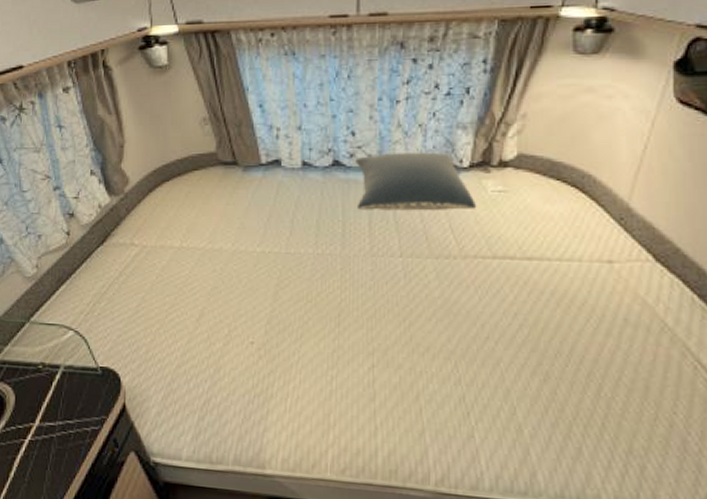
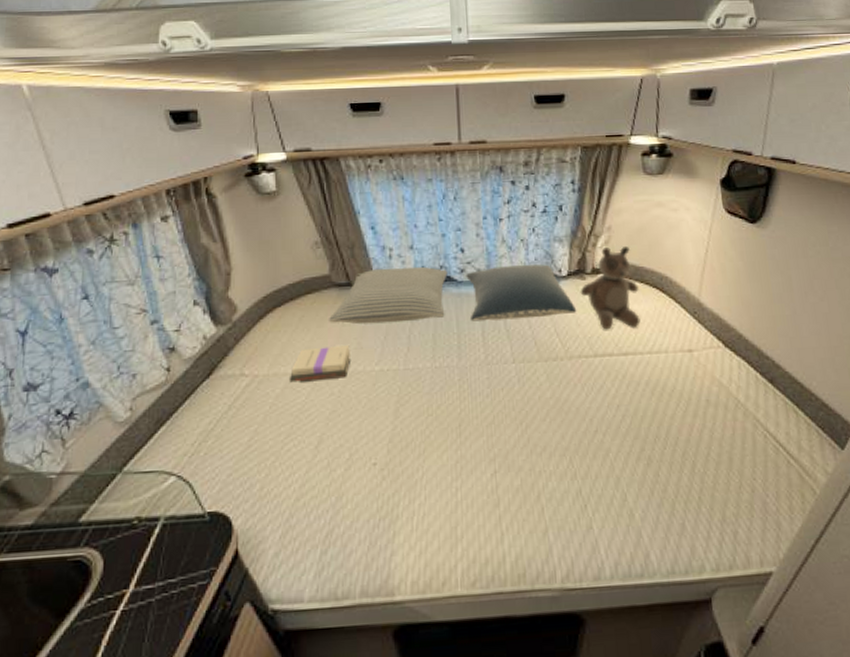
books: none [175,224,233,257] -> present [290,345,350,383]
pillow: none [214,148,336,205] -> present [329,266,448,325]
stuffed animal: none [482,138,554,230] -> present [580,247,641,330]

